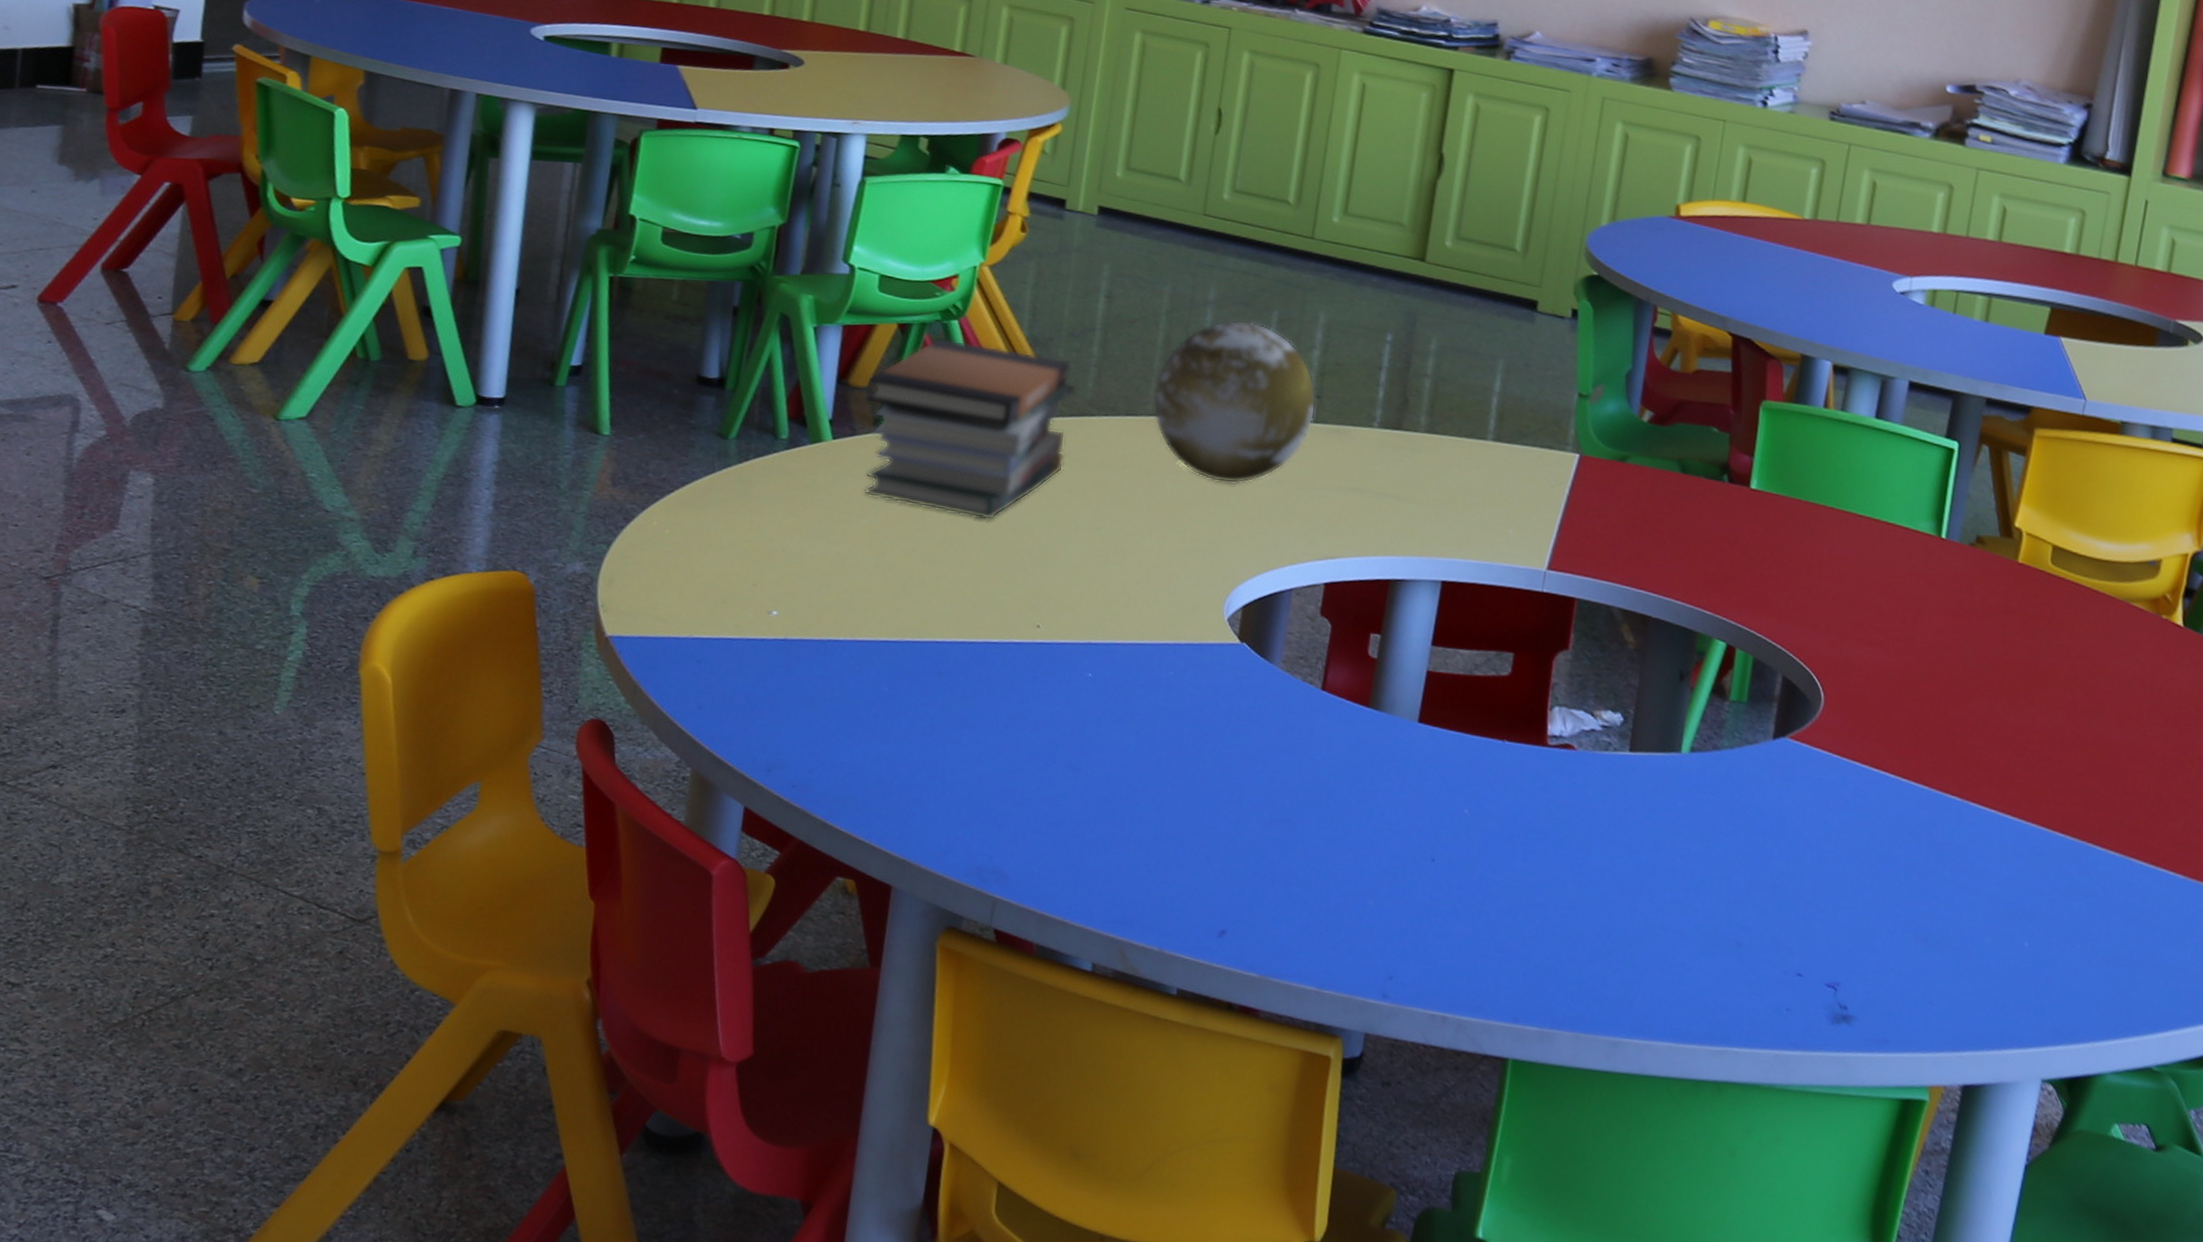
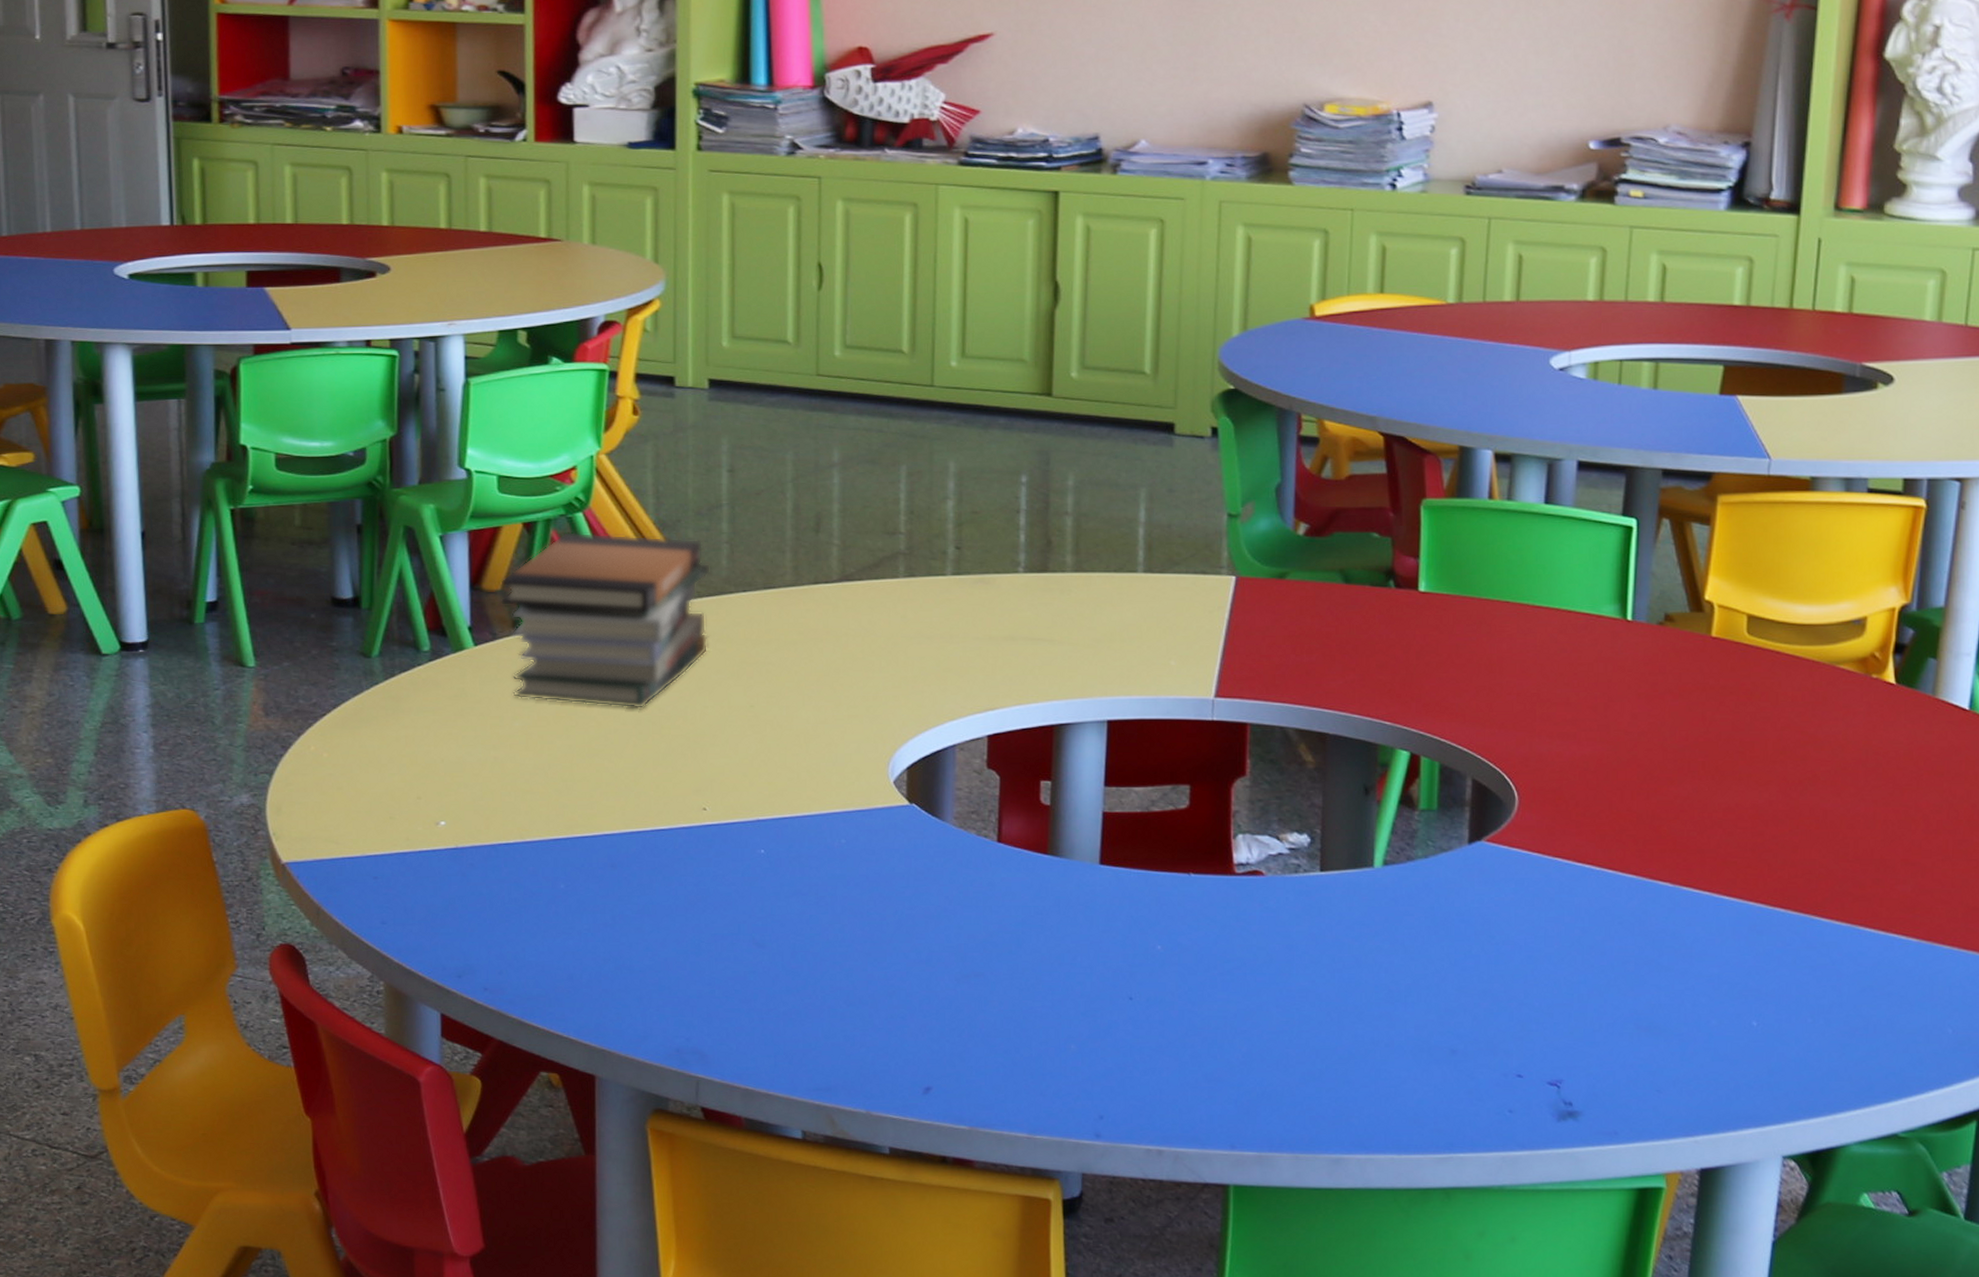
decorative orb: present [1152,319,1317,484] -> none [790,478,957,646]

